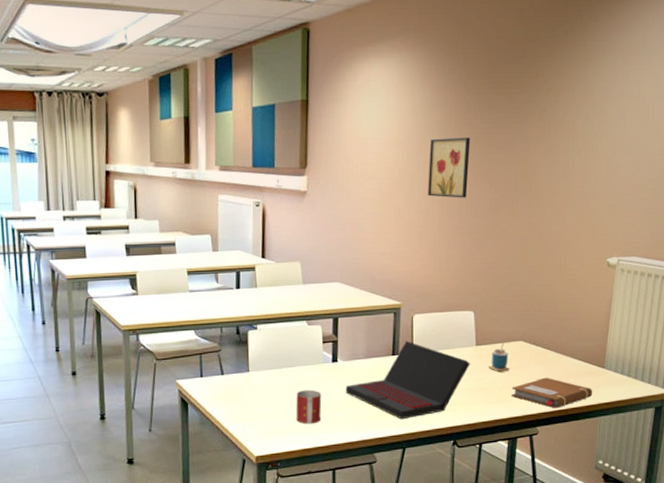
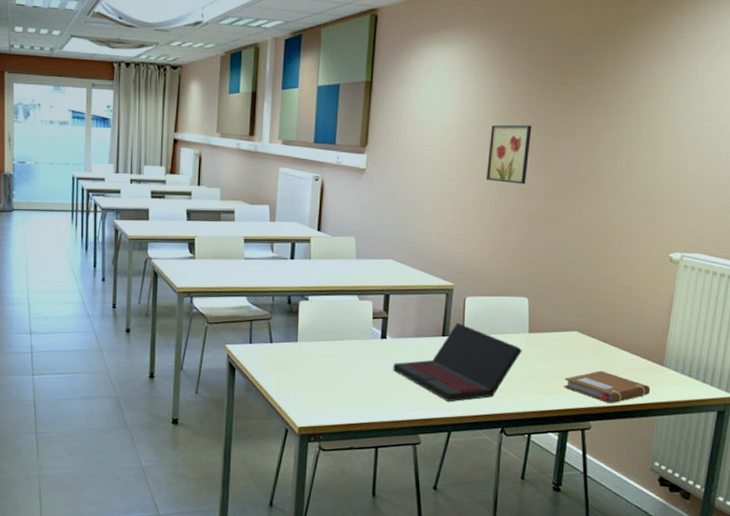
mug: present [296,389,322,424] -> none [341,364,369,399]
cup: present [488,341,510,372] -> none [540,330,564,362]

